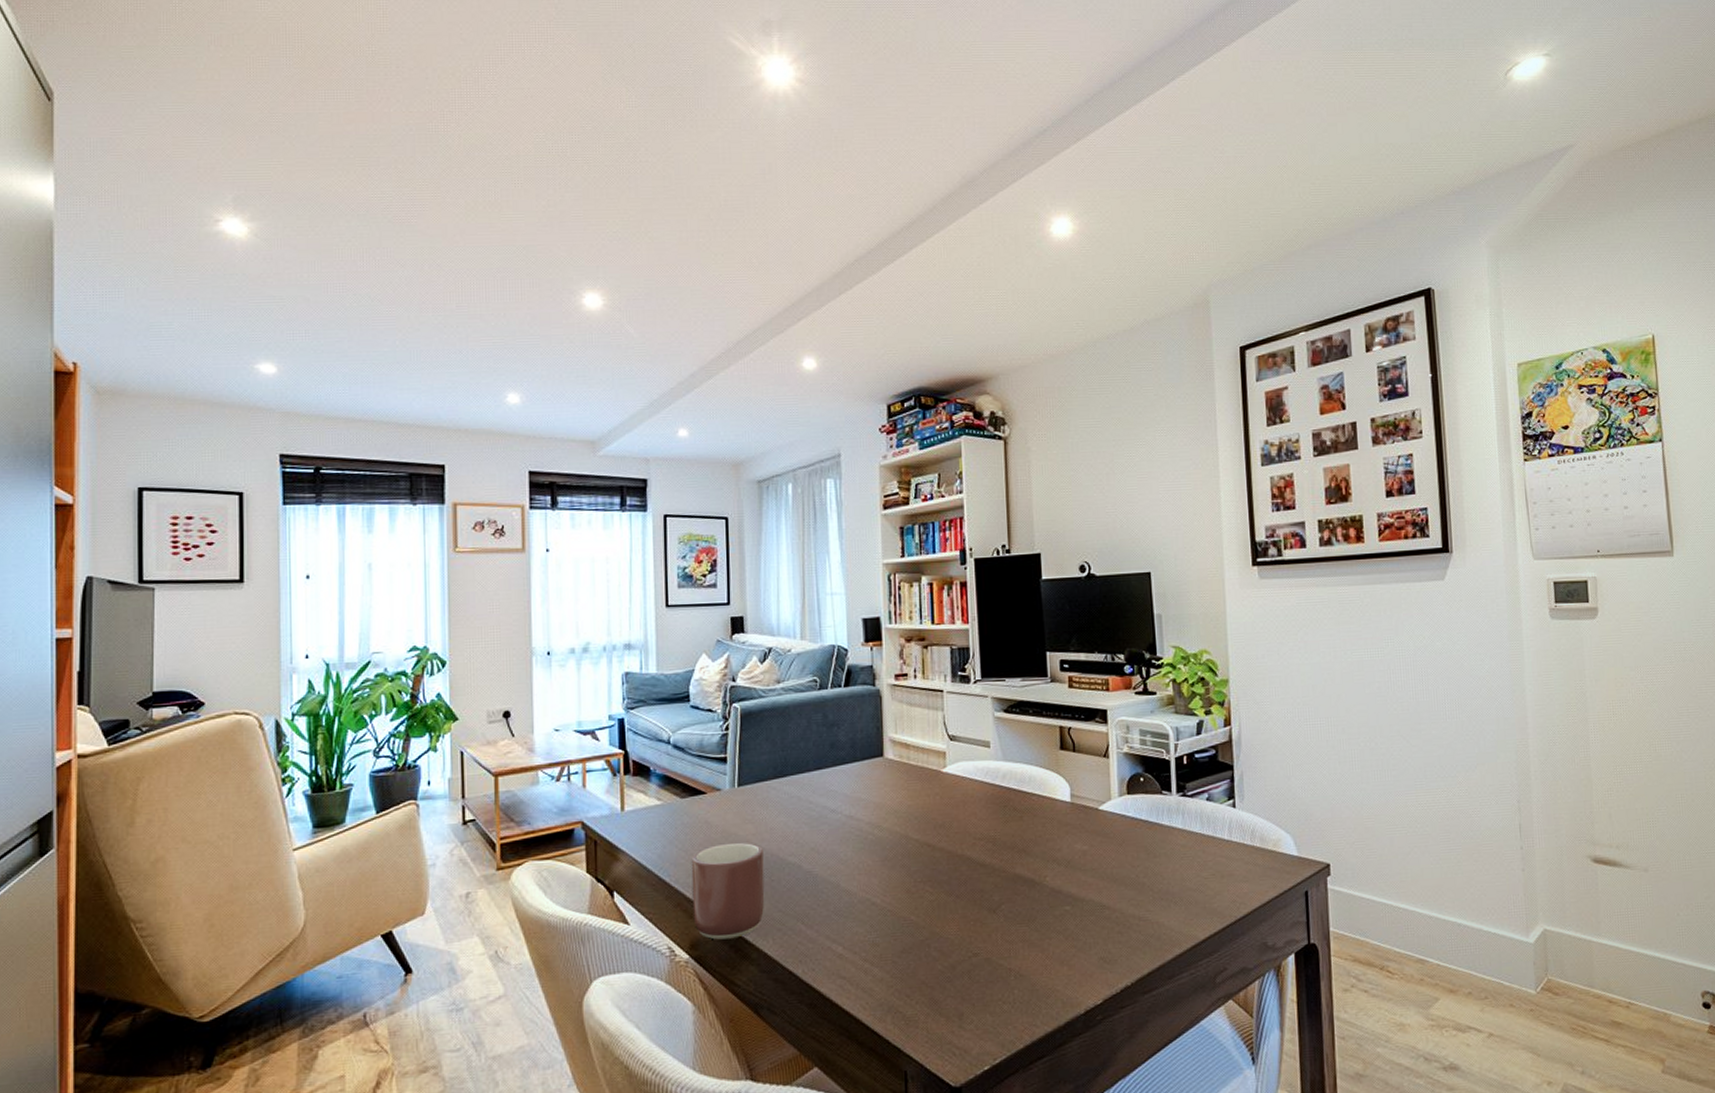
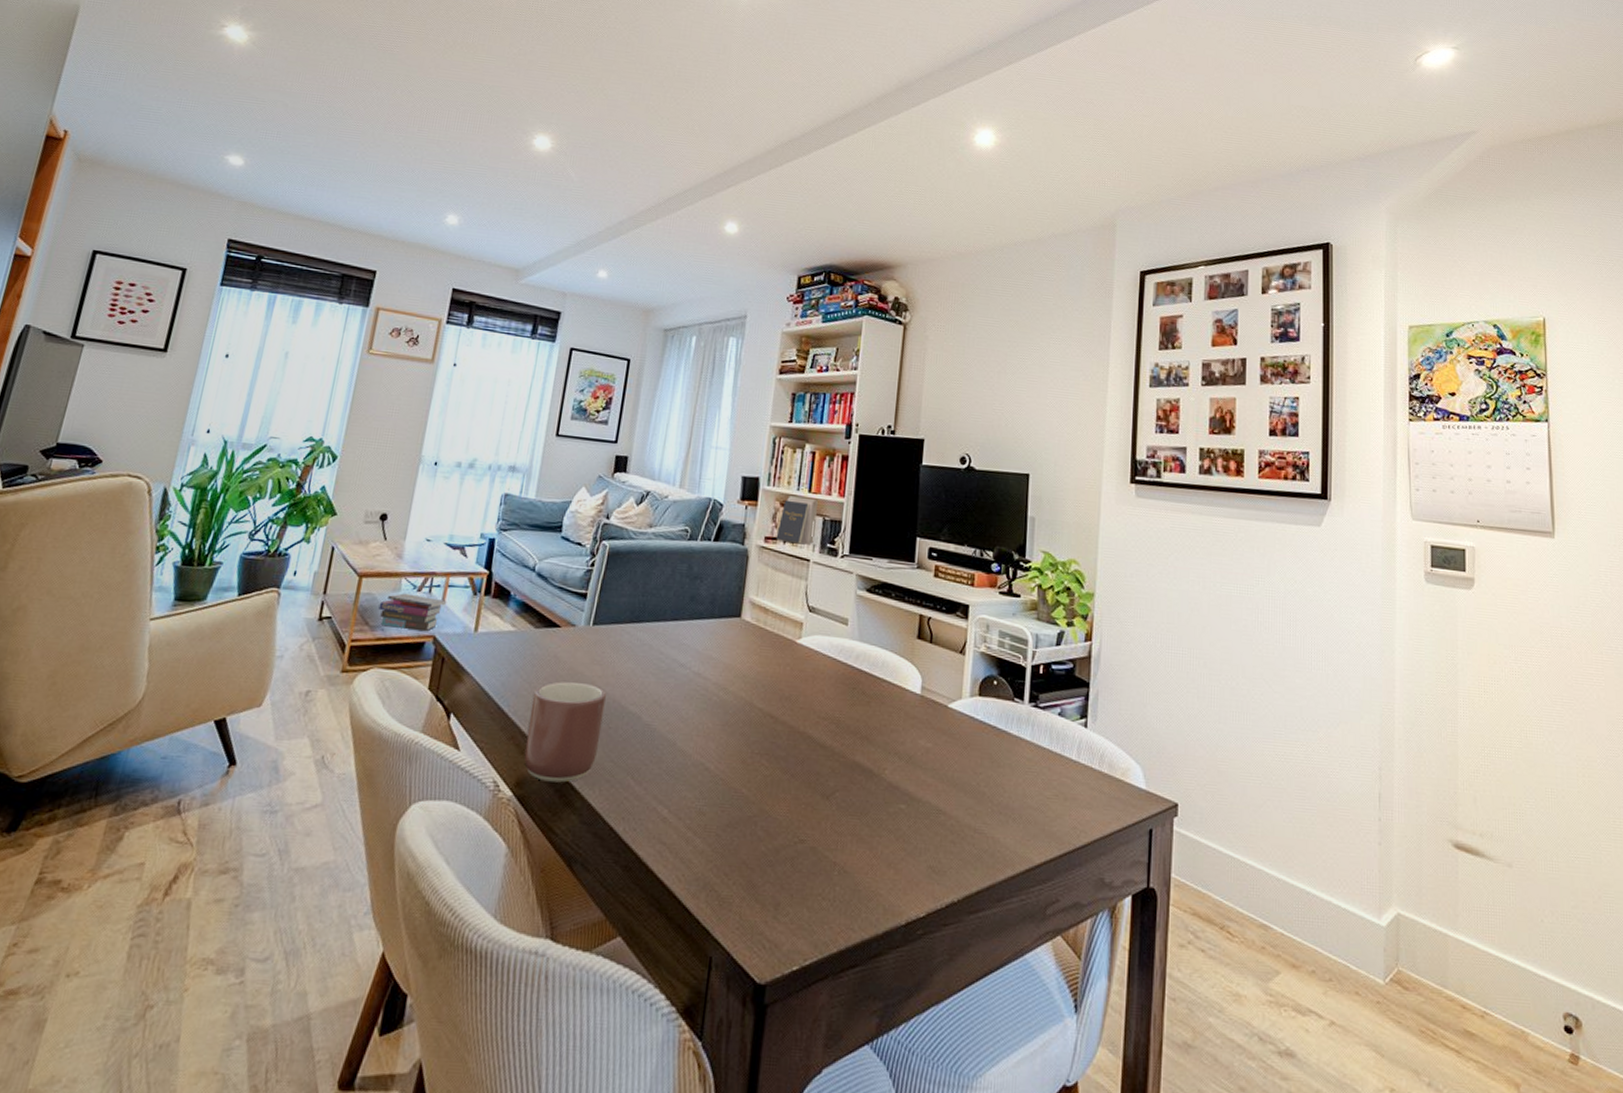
books: none [520,784,588,820] -> present [378,593,447,632]
books: none [906,629,944,677] -> present [776,496,818,544]

